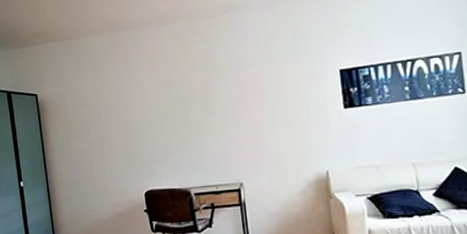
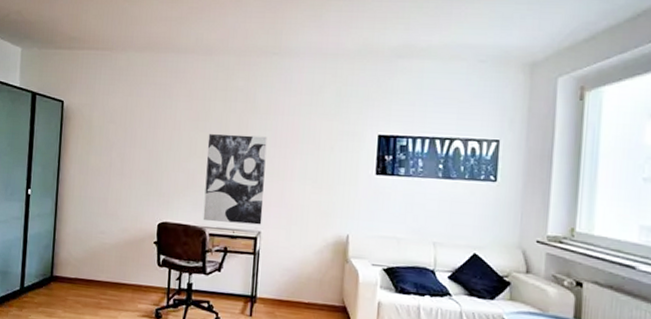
wall art: none [176,92,242,183] -> present [203,134,267,225]

